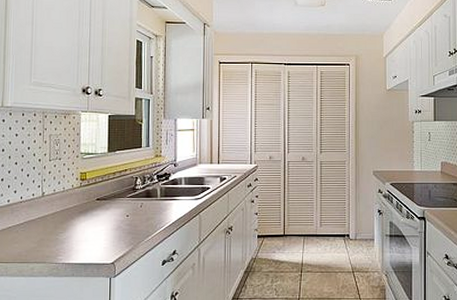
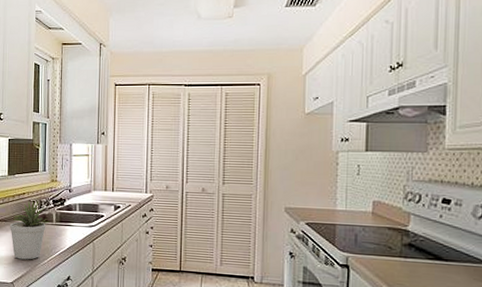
potted plant: none [110,177,154,238] -> present [10,201,50,260]

